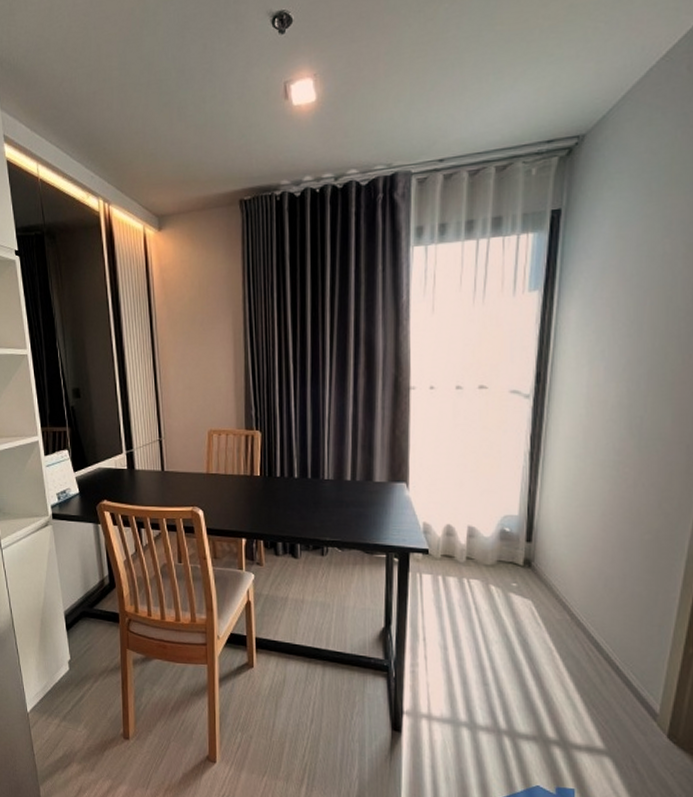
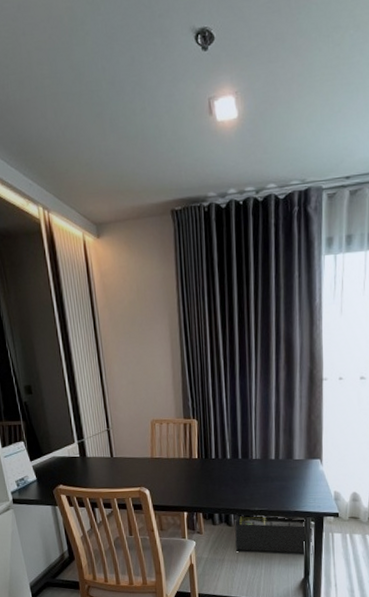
storage bin: none [301,543,396,596] -> present [235,513,313,553]

